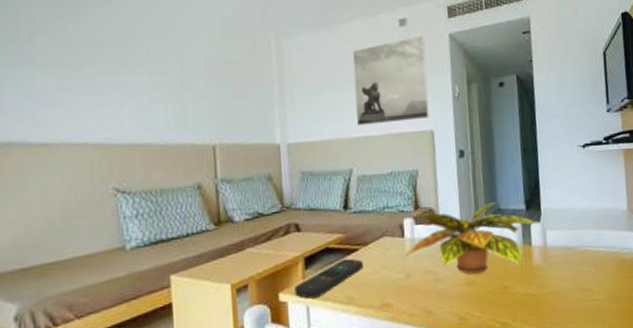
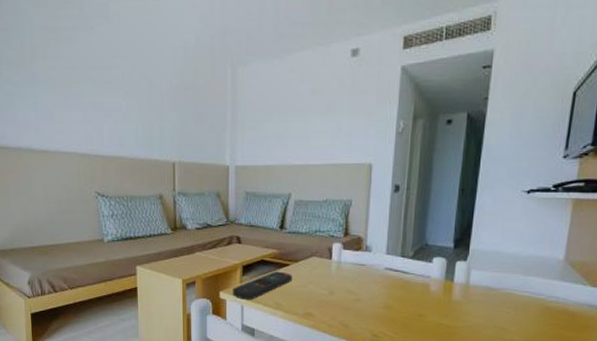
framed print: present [352,36,430,125] -> none [300,67,375,154]
plant: present [404,202,539,274] -> none [329,237,464,300]

